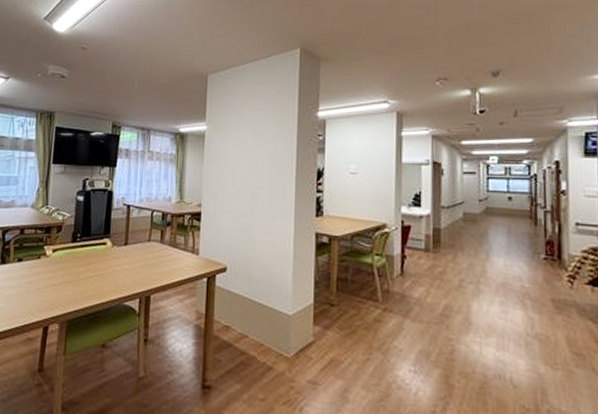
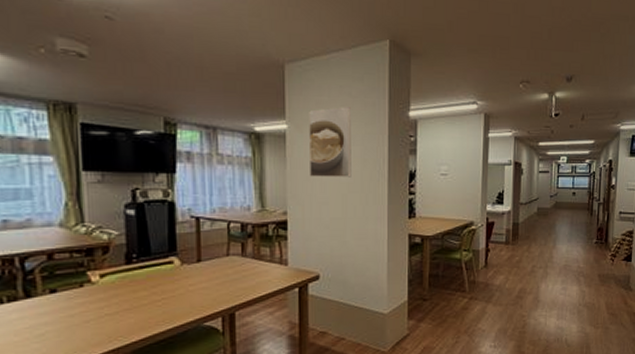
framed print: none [224,108,263,174] -> present [309,105,352,177]

